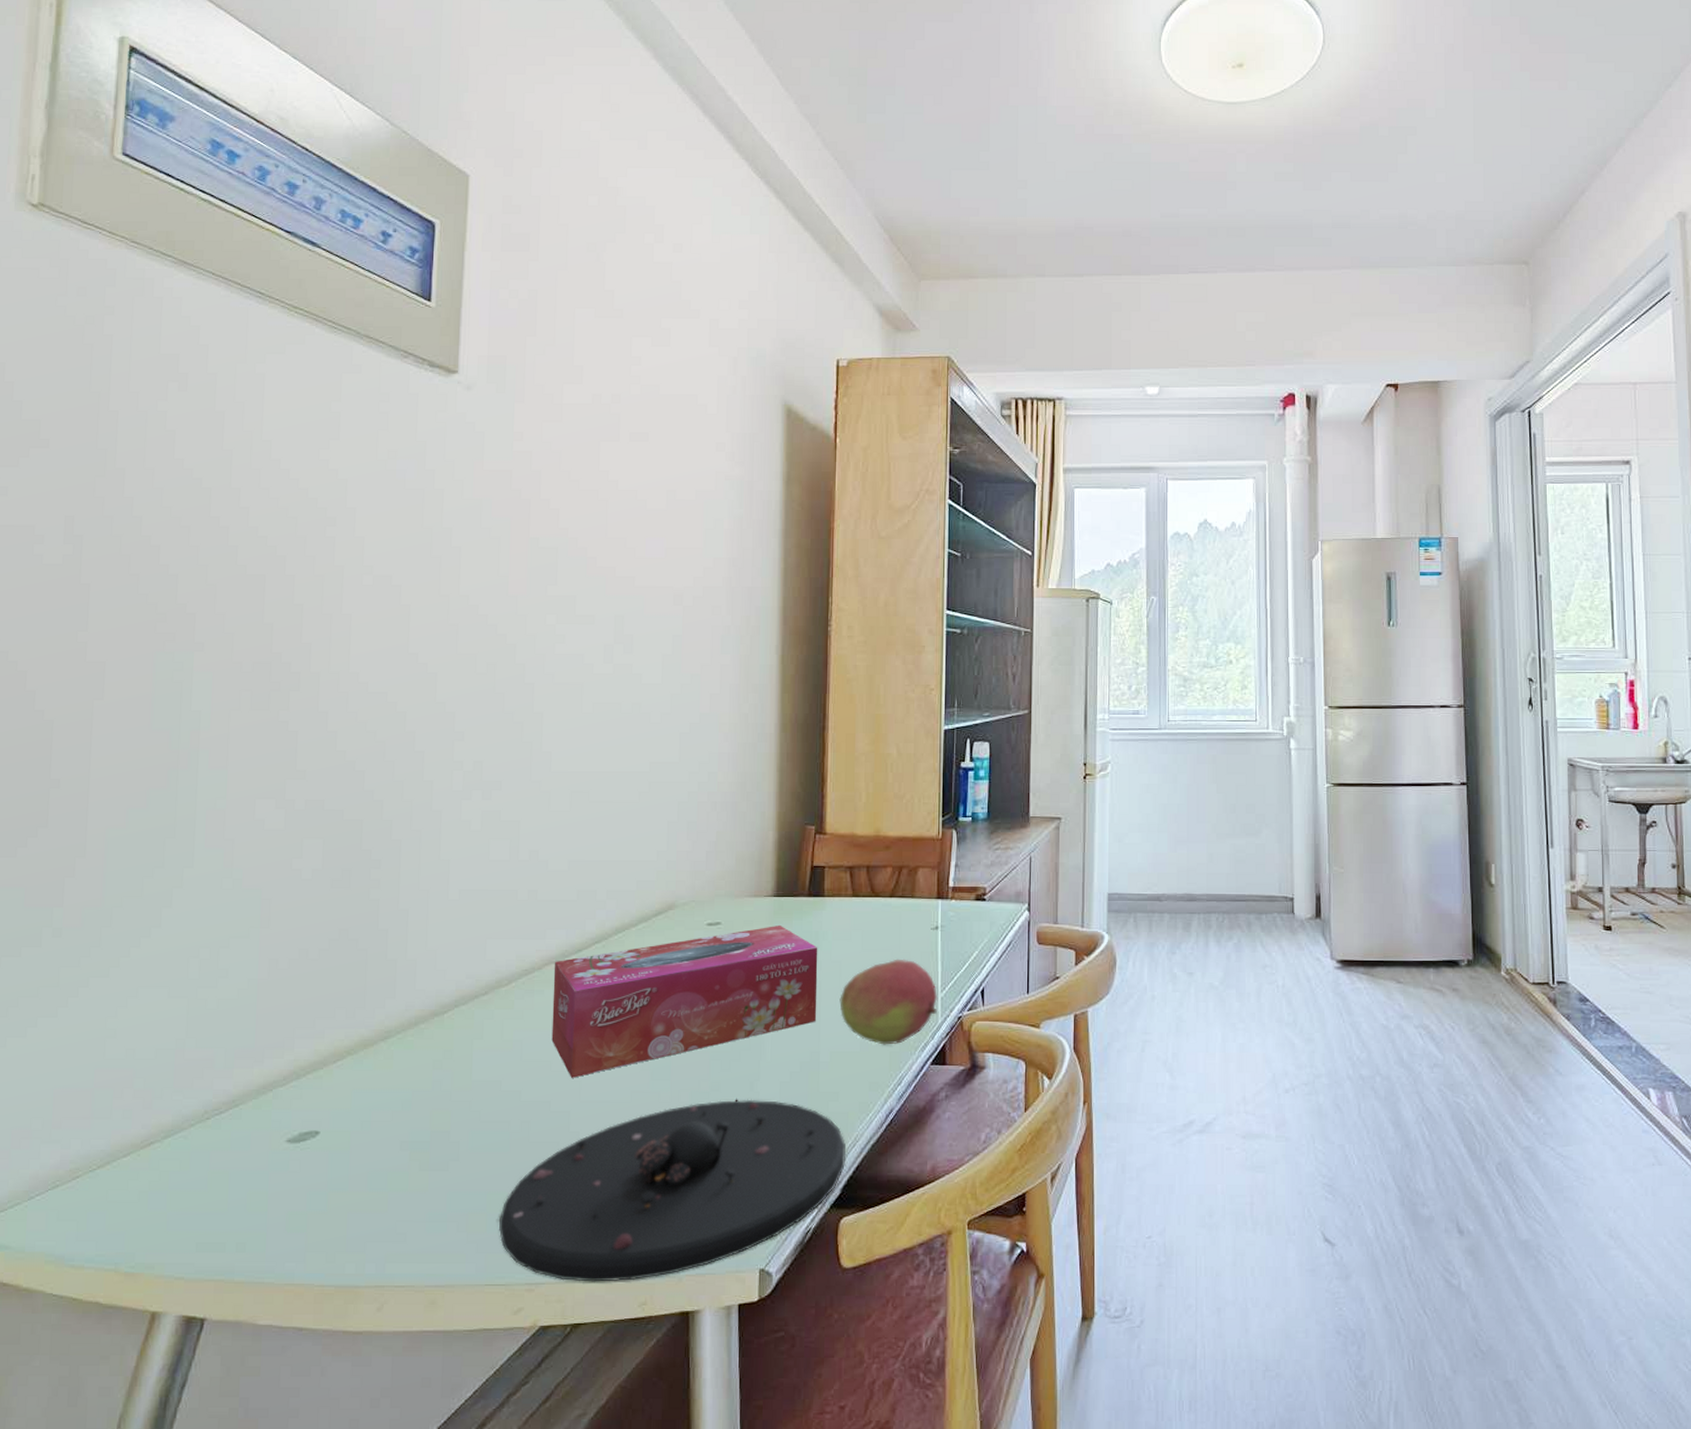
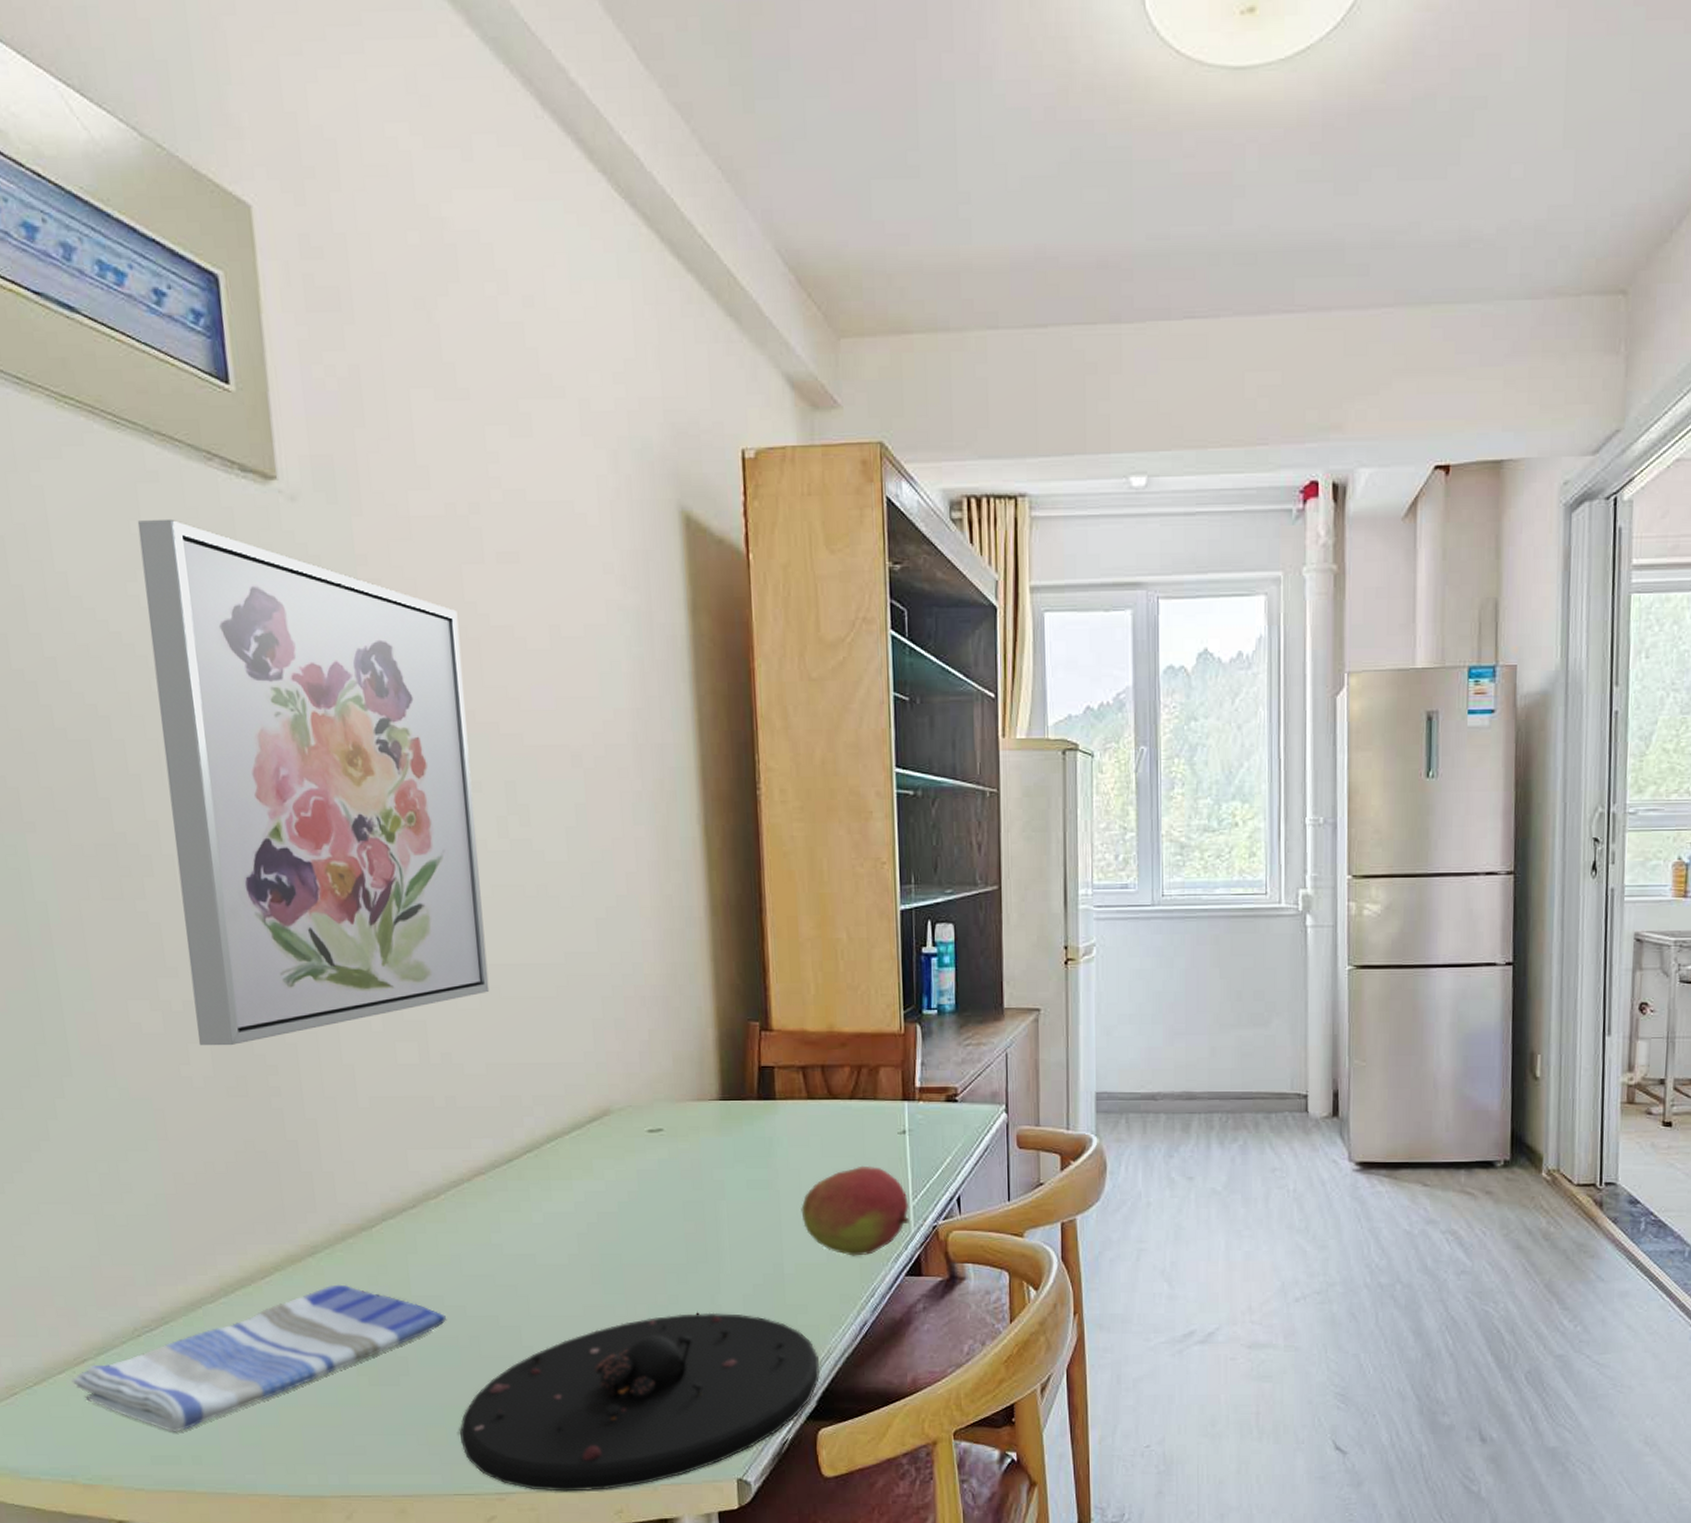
dish towel: none [135,1068,501,1218] -> present [71,1284,446,1432]
wall art: none [313,401,592,842] -> present [137,518,490,1046]
tissue box: present [551,924,818,1078] -> none [484,1130,778,1292]

